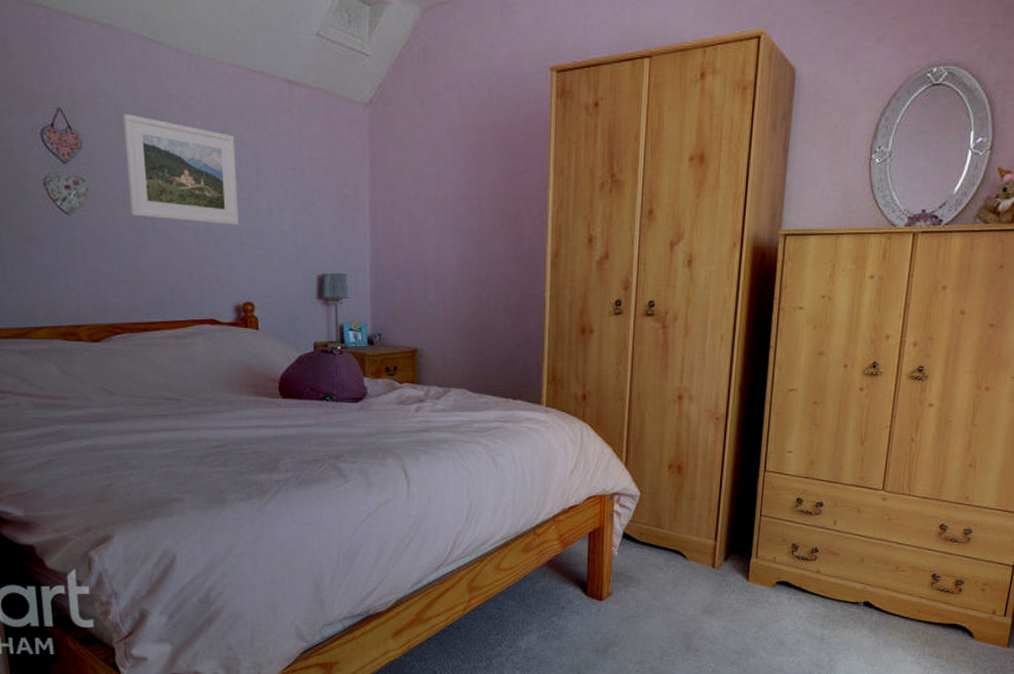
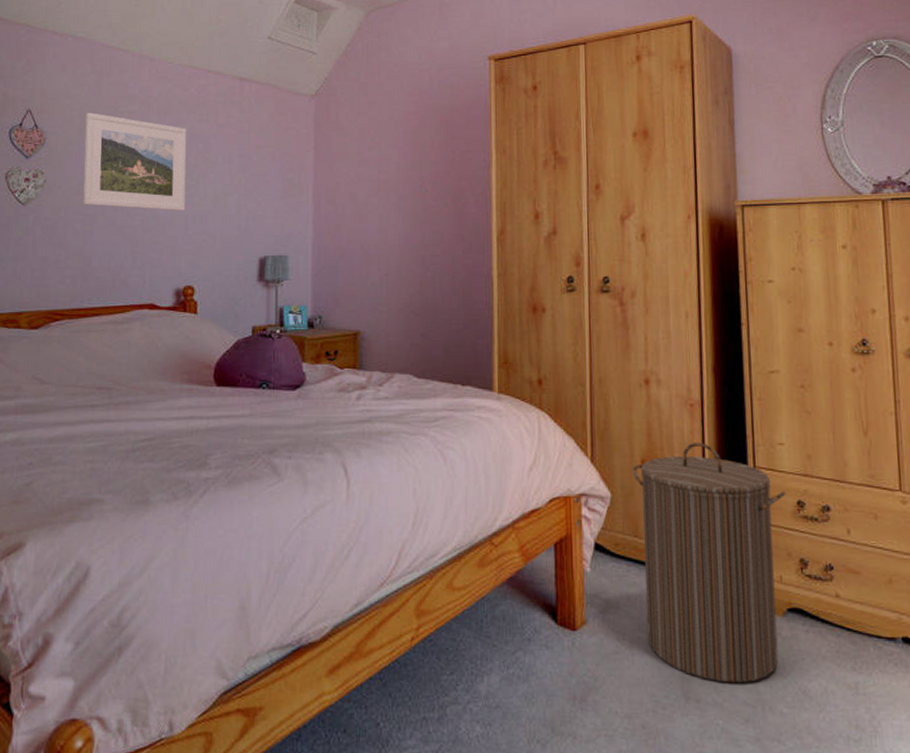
laundry hamper: none [660,450,789,637] -> present [632,442,786,684]

